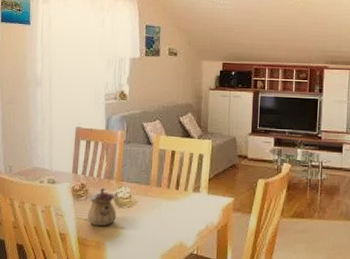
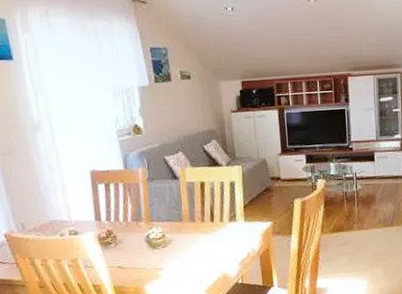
teapot: present [87,187,116,227] -> none [118,231,152,272]

